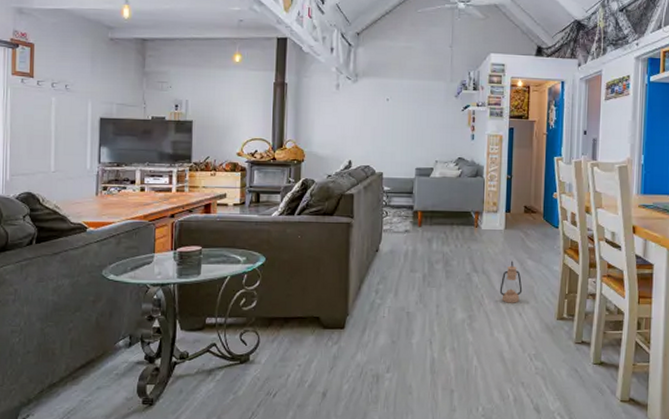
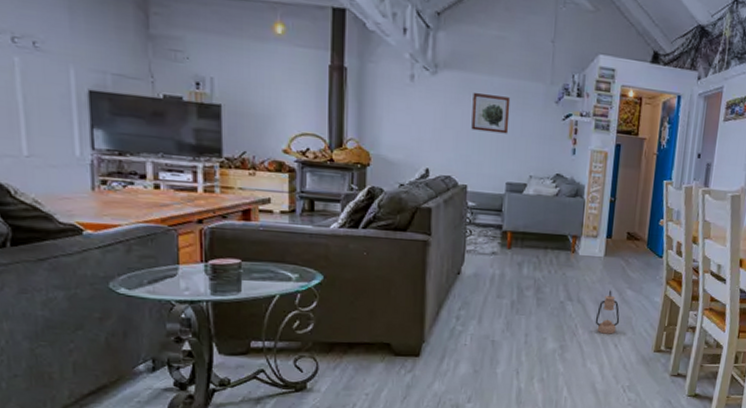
wall art: none [386,95,417,126] -> present [471,93,511,134]

